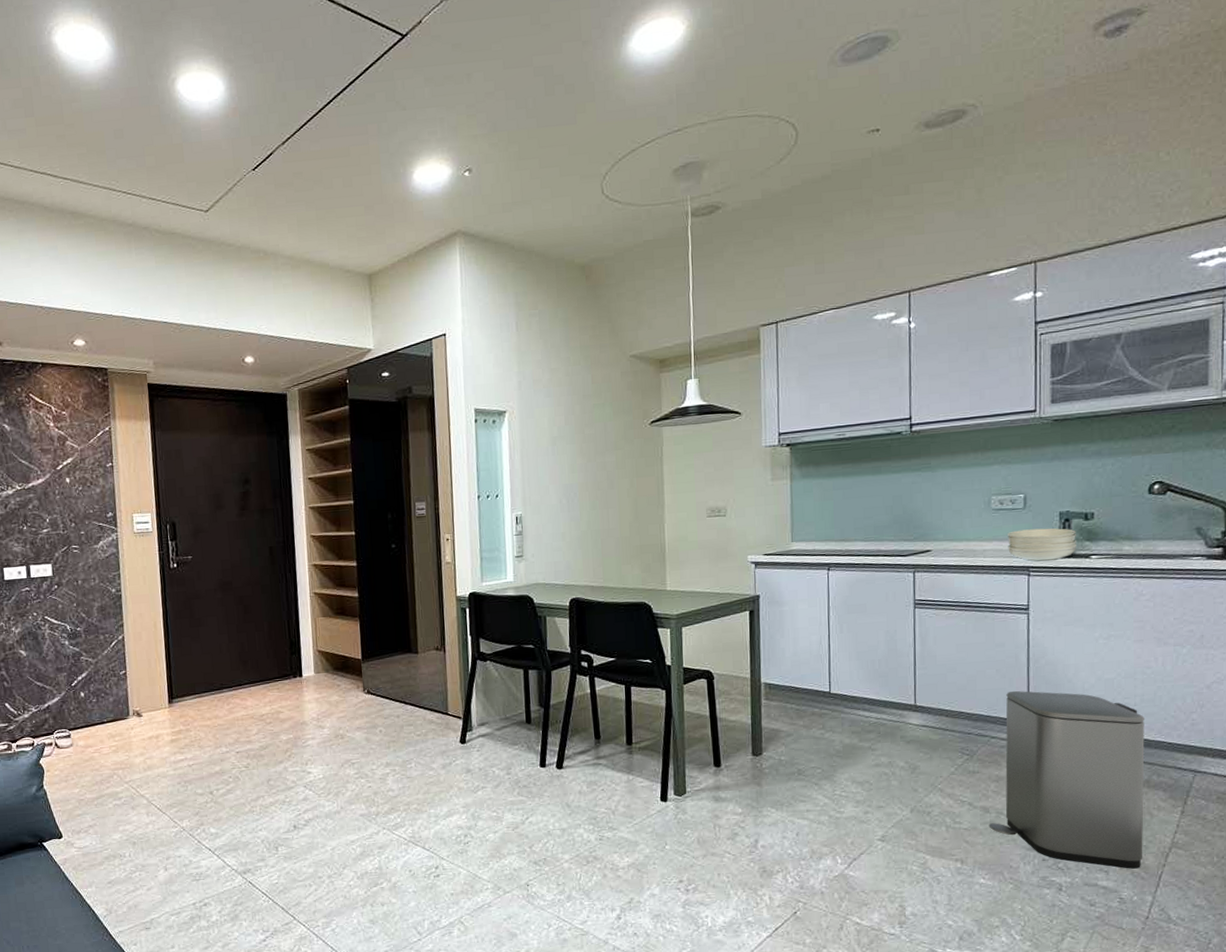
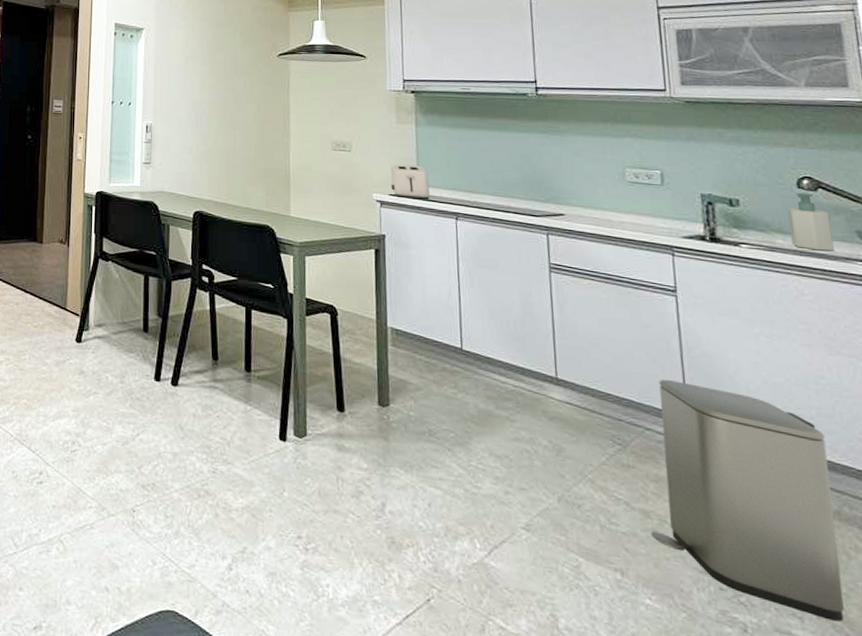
toaster: none [765,520,803,557] -> present [390,164,430,200]
bowl: present [1006,528,1078,562] -> none [645,206,724,244]
soap bottle: none [1136,497,1174,552] -> present [786,192,834,252]

